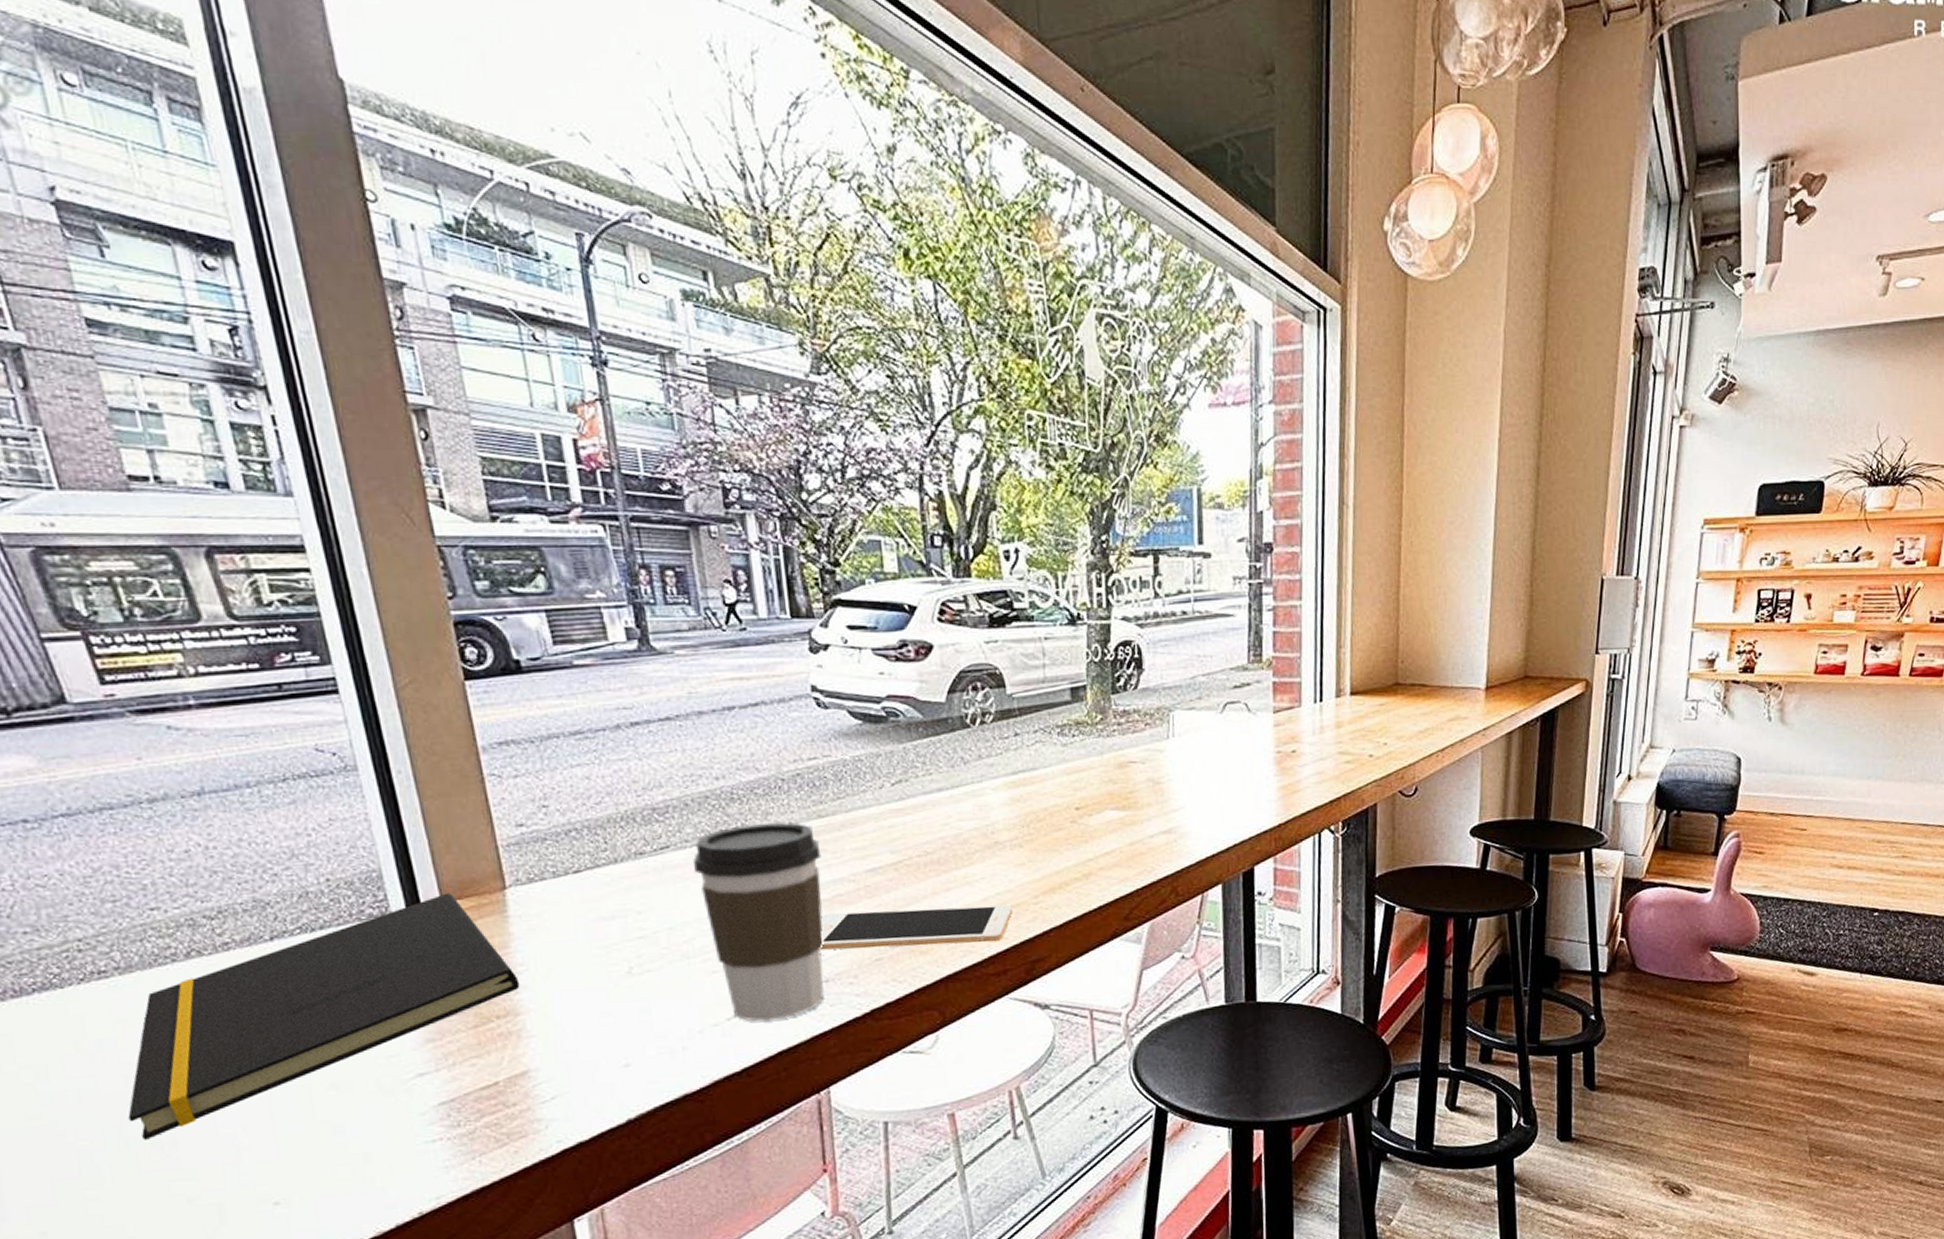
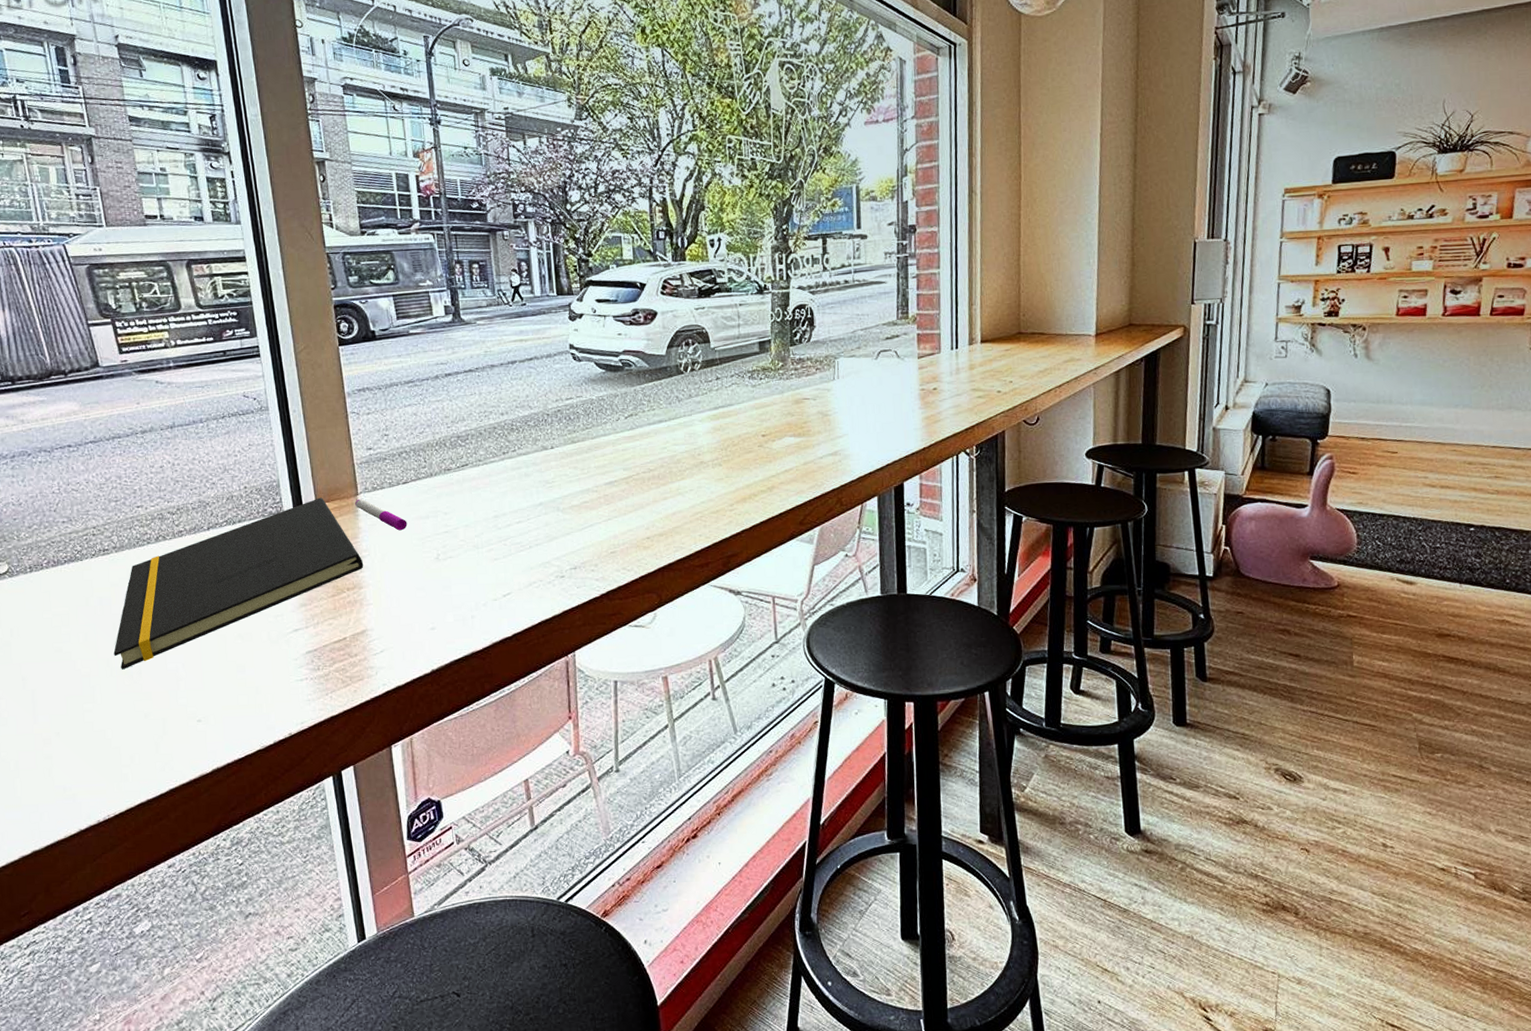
pen: none [502,893,583,937] -> present [355,498,408,531]
coffee cup: present [693,822,825,1022] -> none [484,446,574,598]
cell phone: present [819,905,1013,951] -> none [570,511,713,544]

